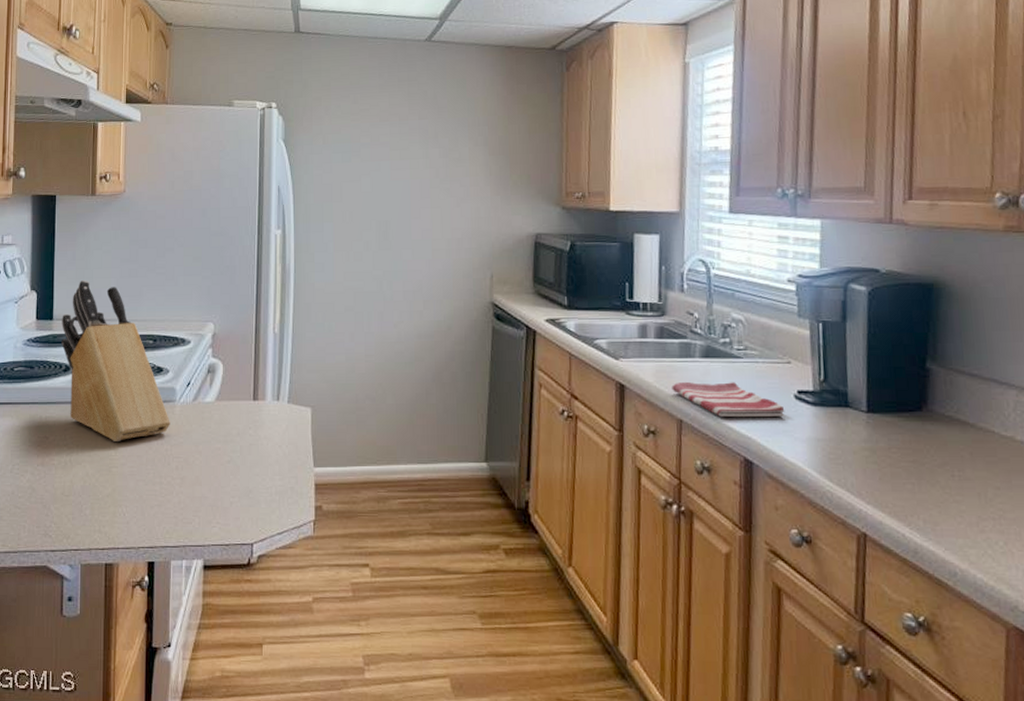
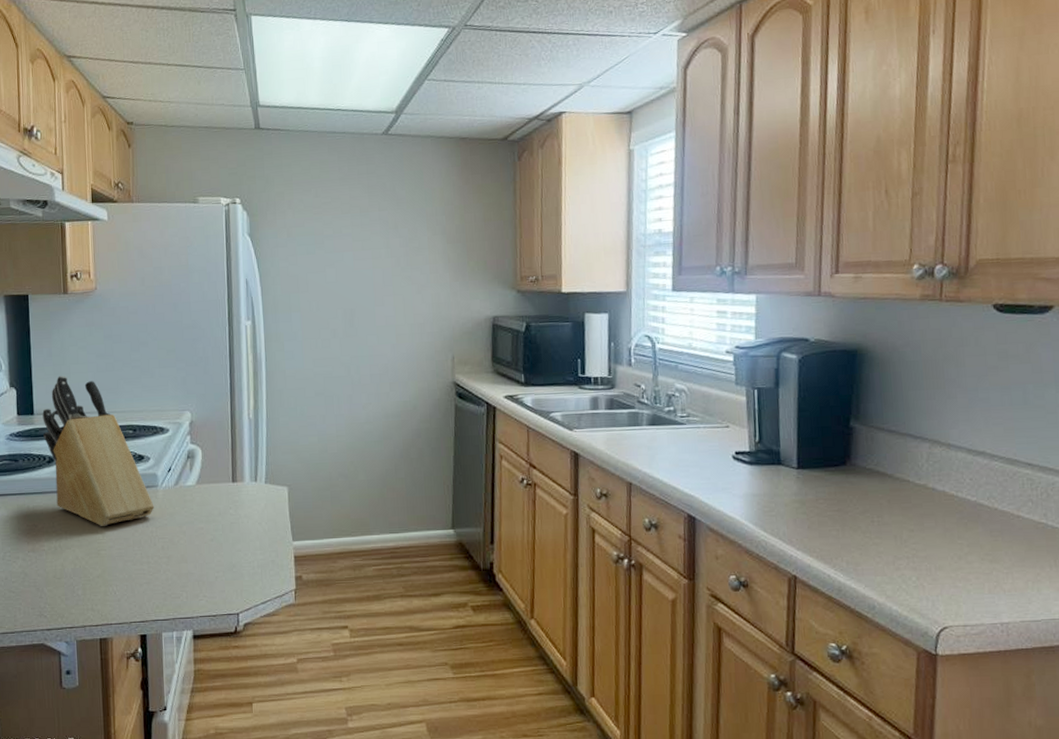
dish towel: present [671,381,785,418] -> none [621,446,724,479]

